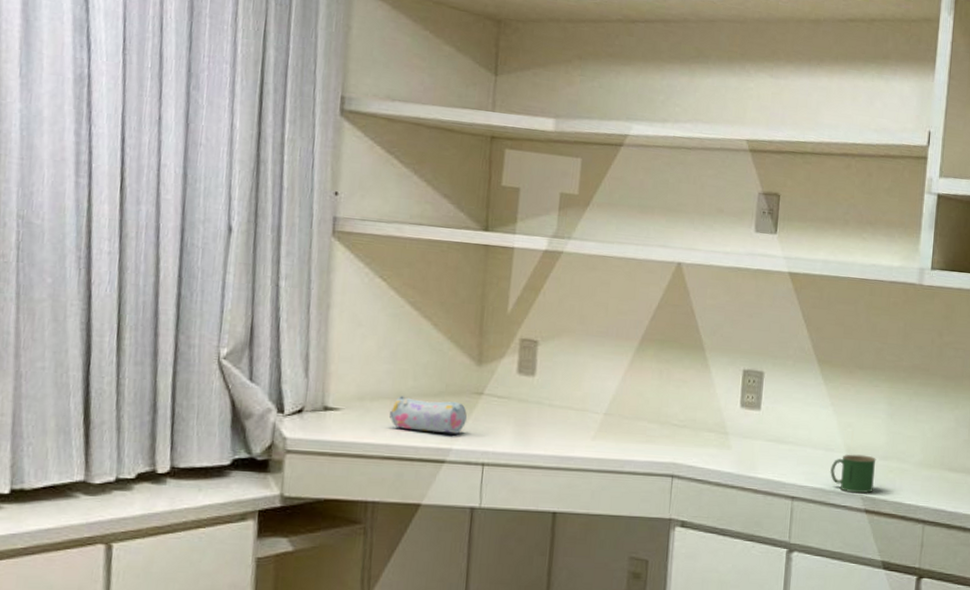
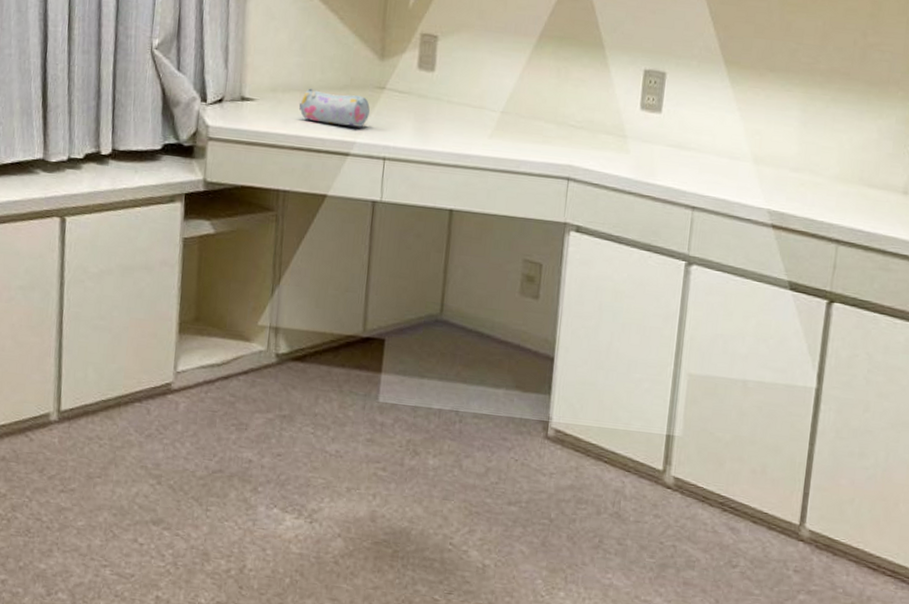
mug: present [829,454,876,494] -> none [734,163,786,207]

